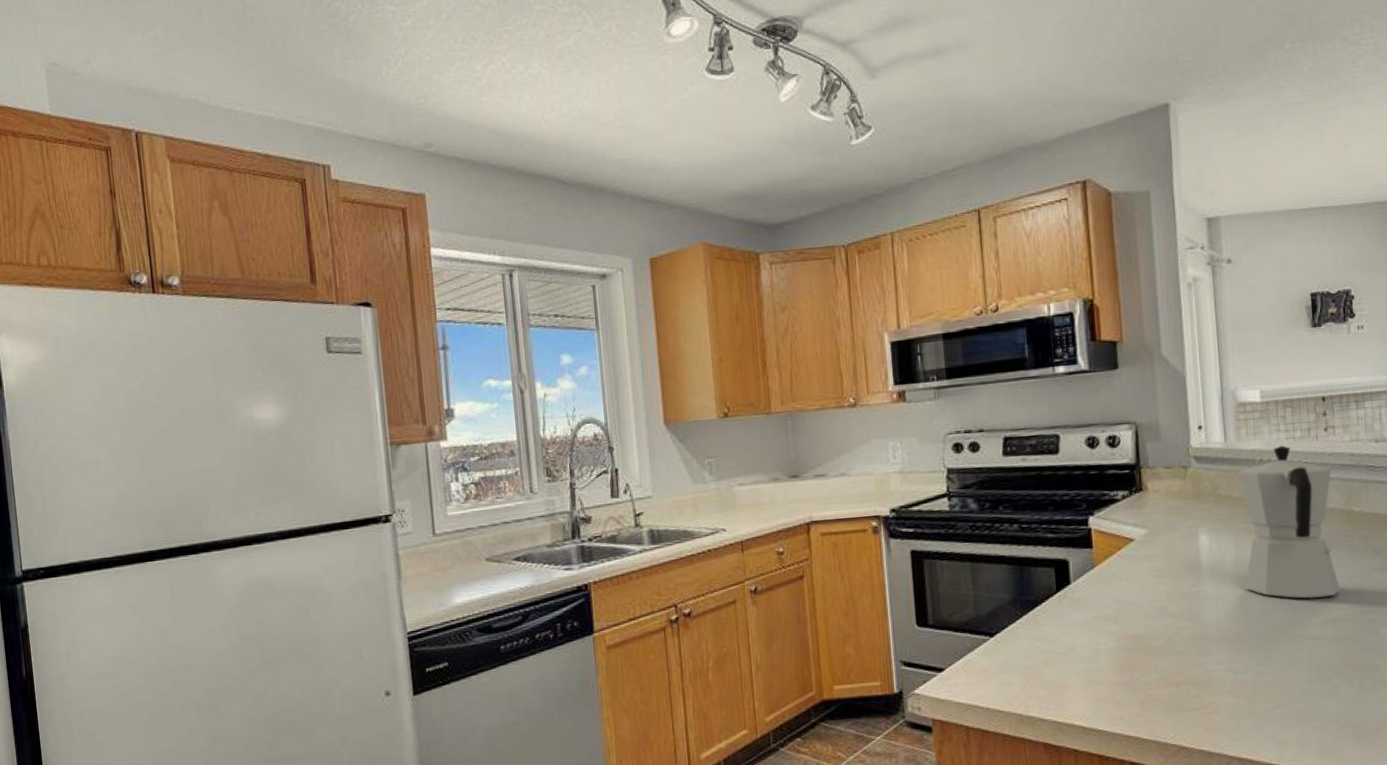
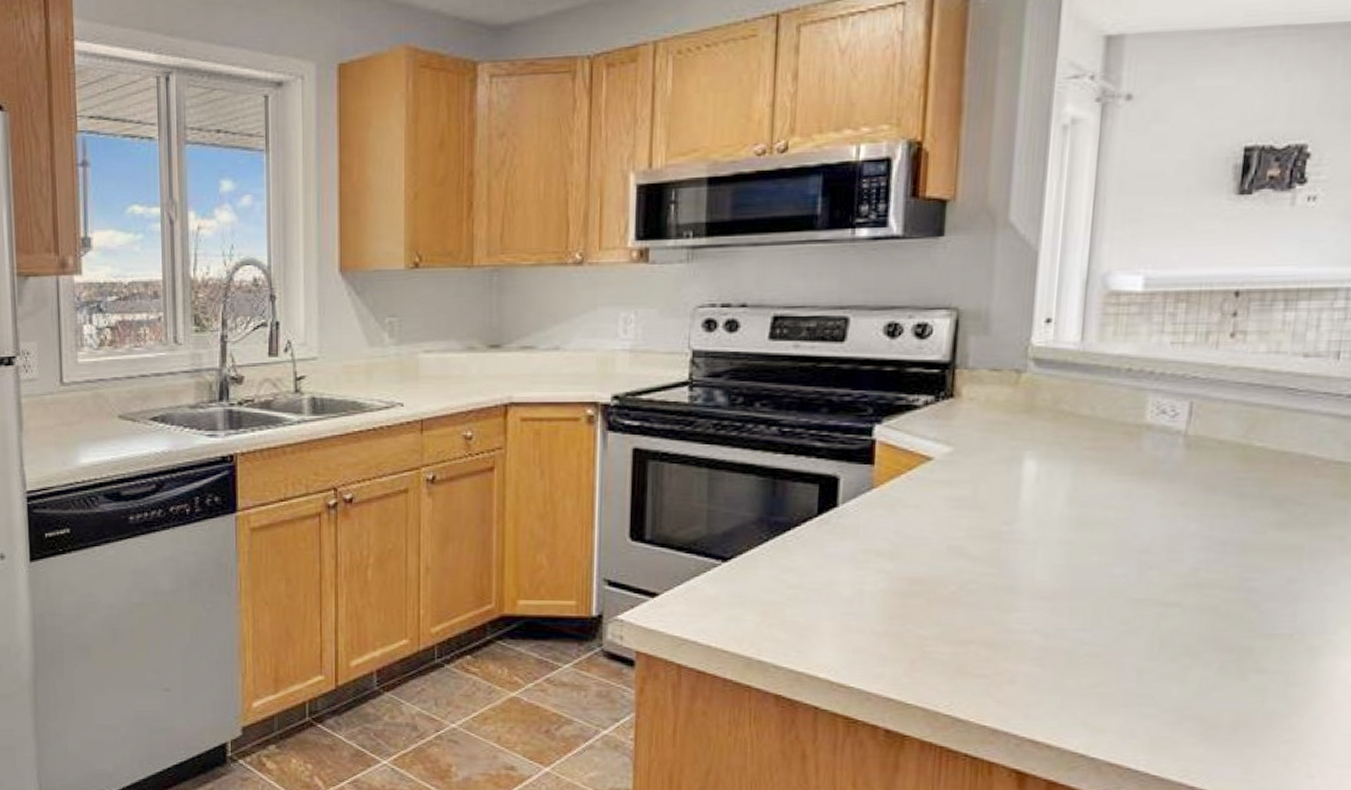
moka pot: present [1237,446,1340,599] -> none [1079,353,1232,555]

